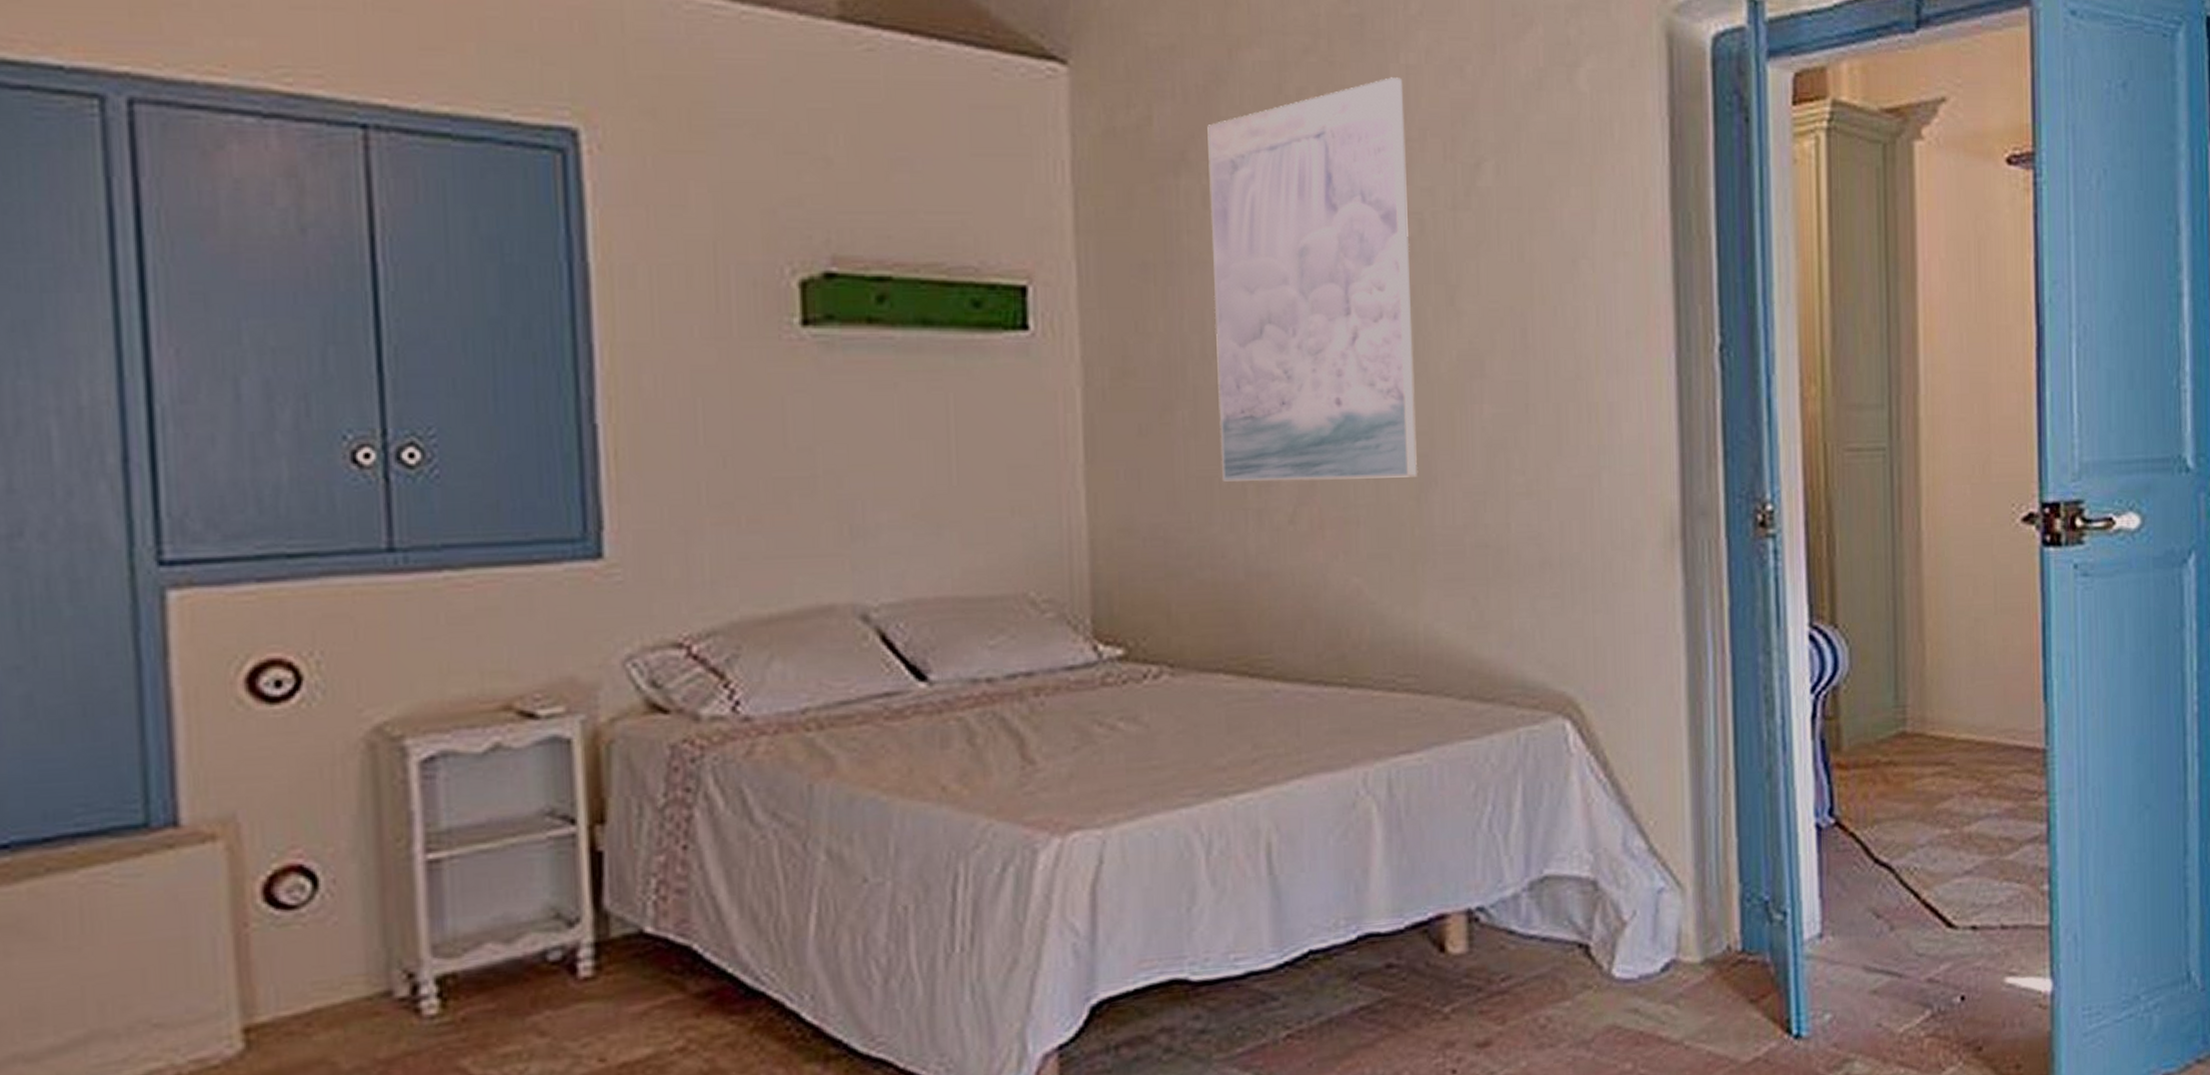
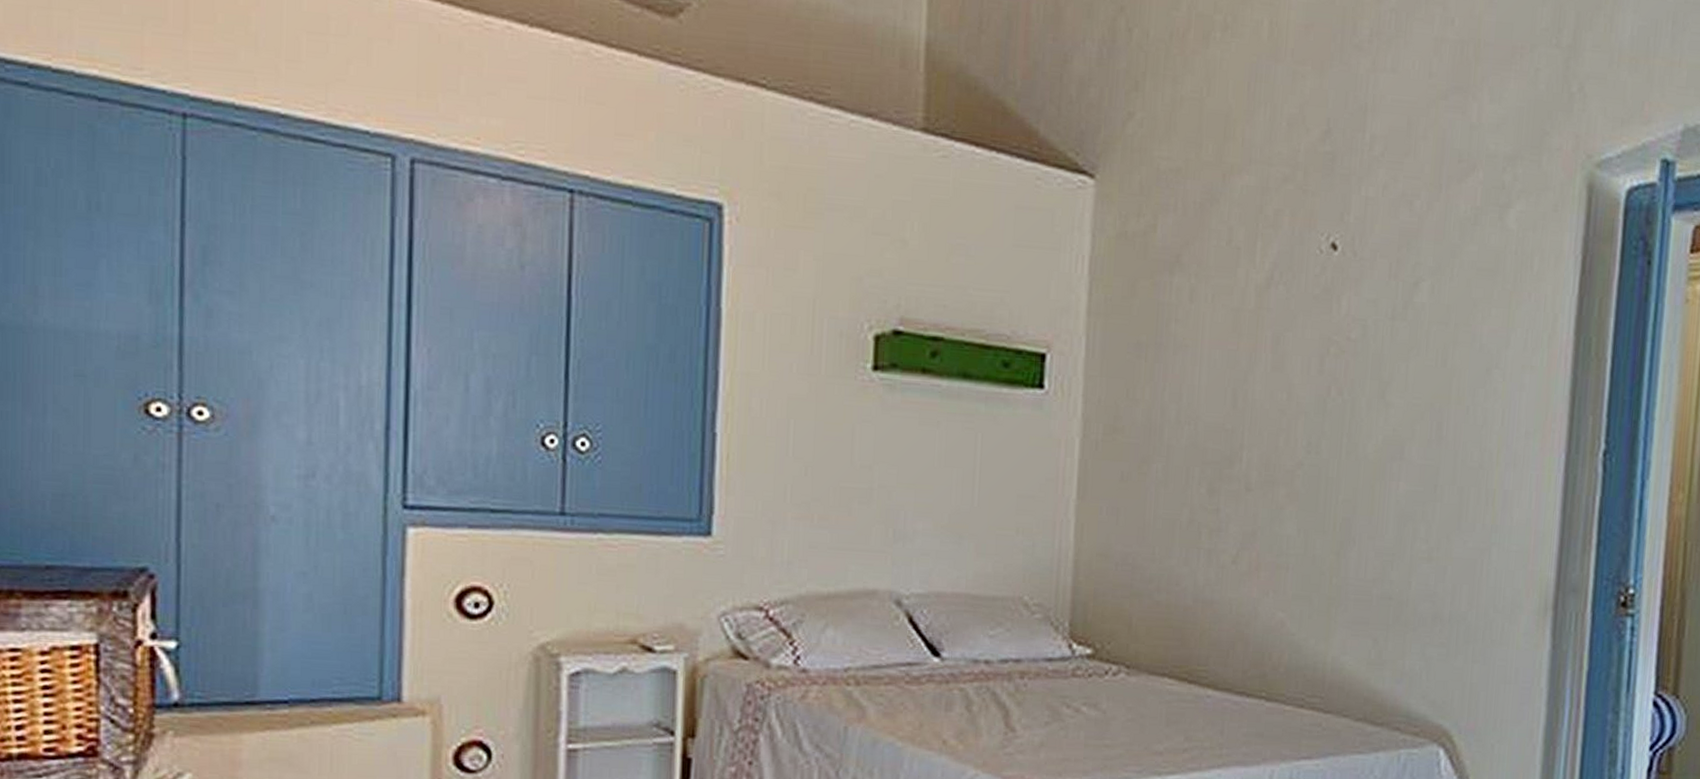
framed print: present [1207,77,1417,482] -> none [1183,206,1361,536]

